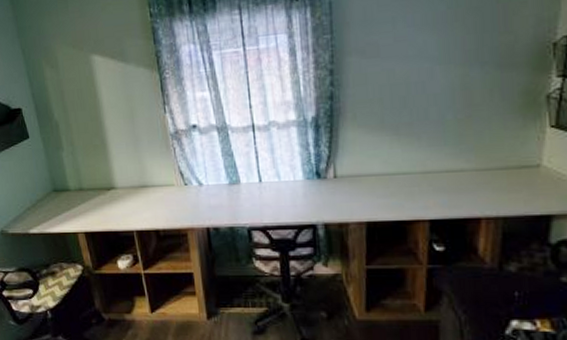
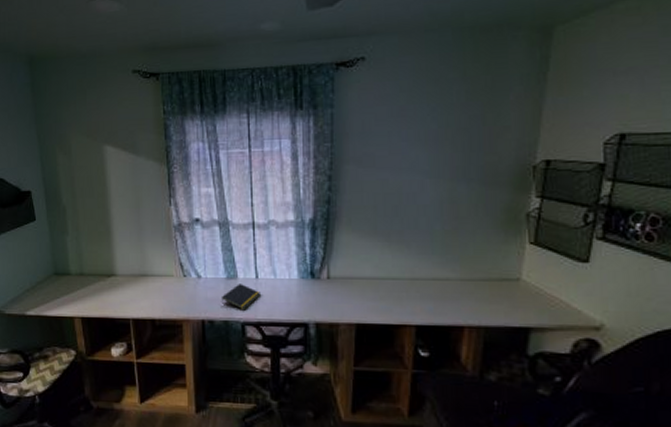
notepad: none [224,189,265,216] -> present [221,284,260,311]

